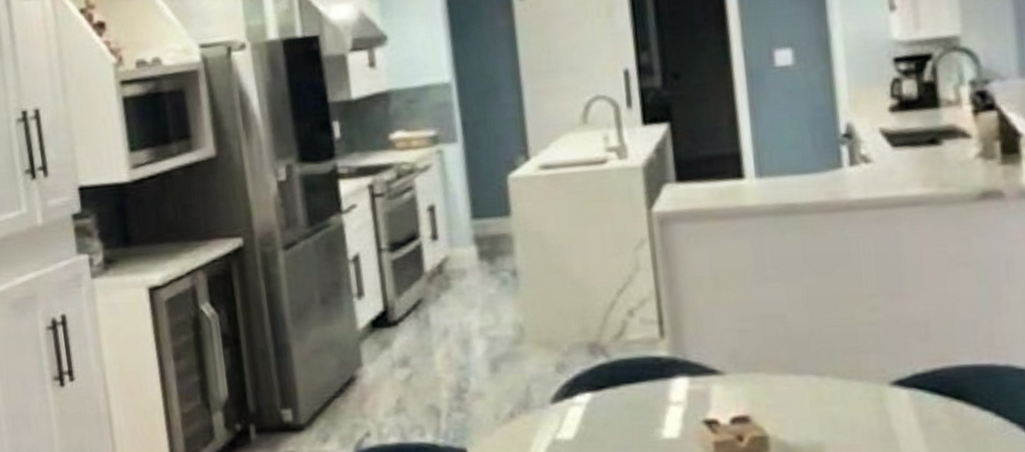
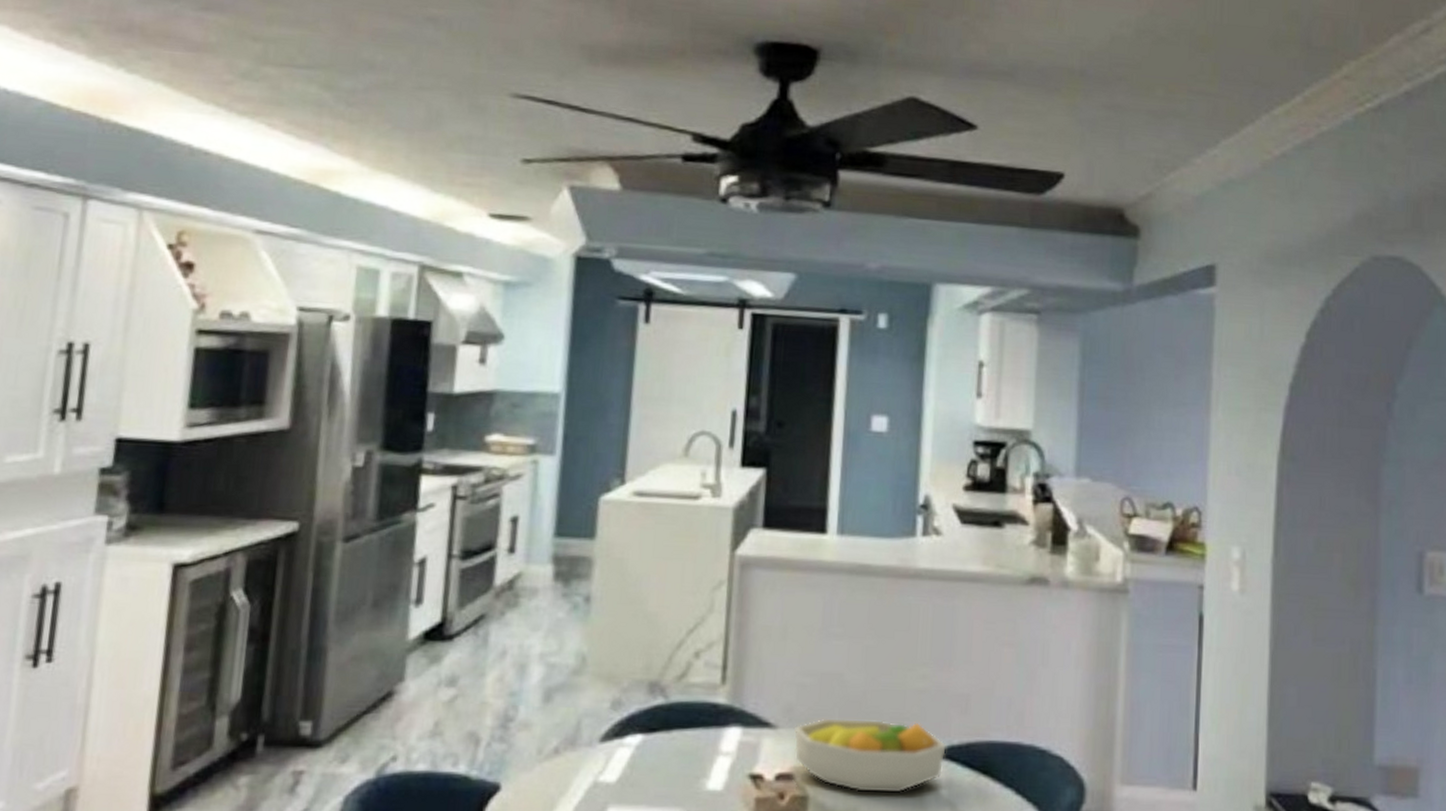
fruit bowl: none [742,354,910,428] -> present [793,718,946,793]

